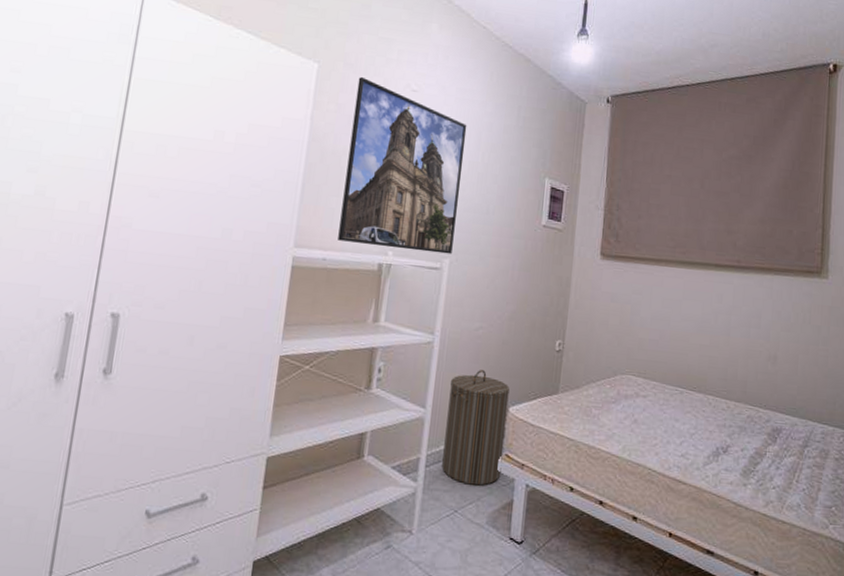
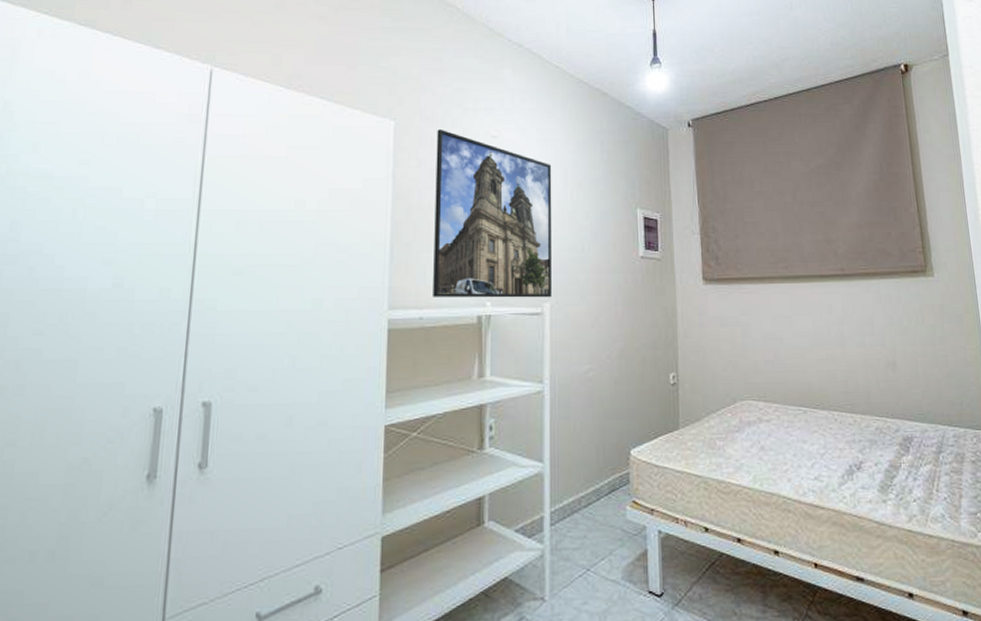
laundry hamper: present [442,370,510,486] -> none [567,414,631,539]

